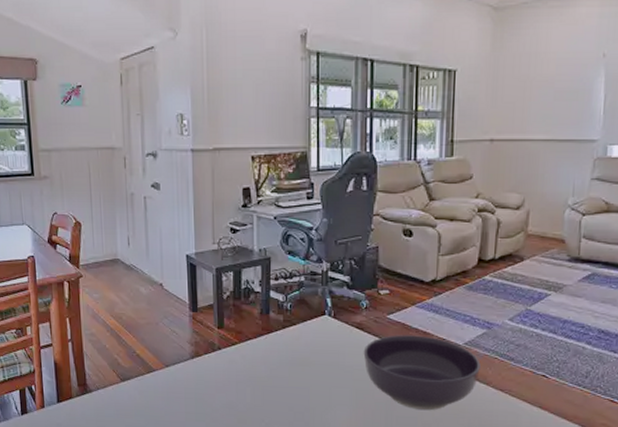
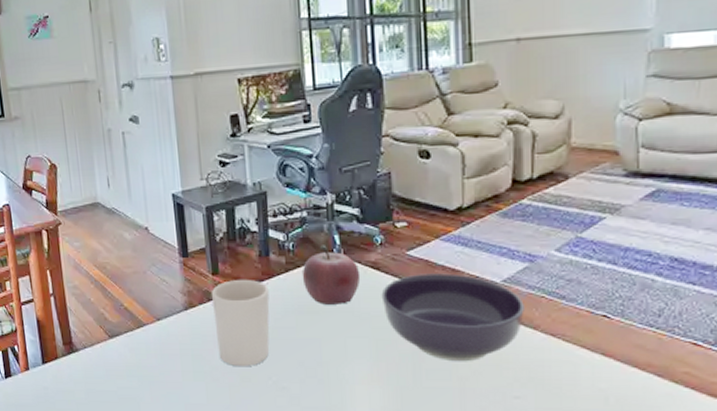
mug: none [217,333,267,410] -> present [212,279,270,367]
fruit: none [297,306,347,359] -> present [302,245,361,305]

